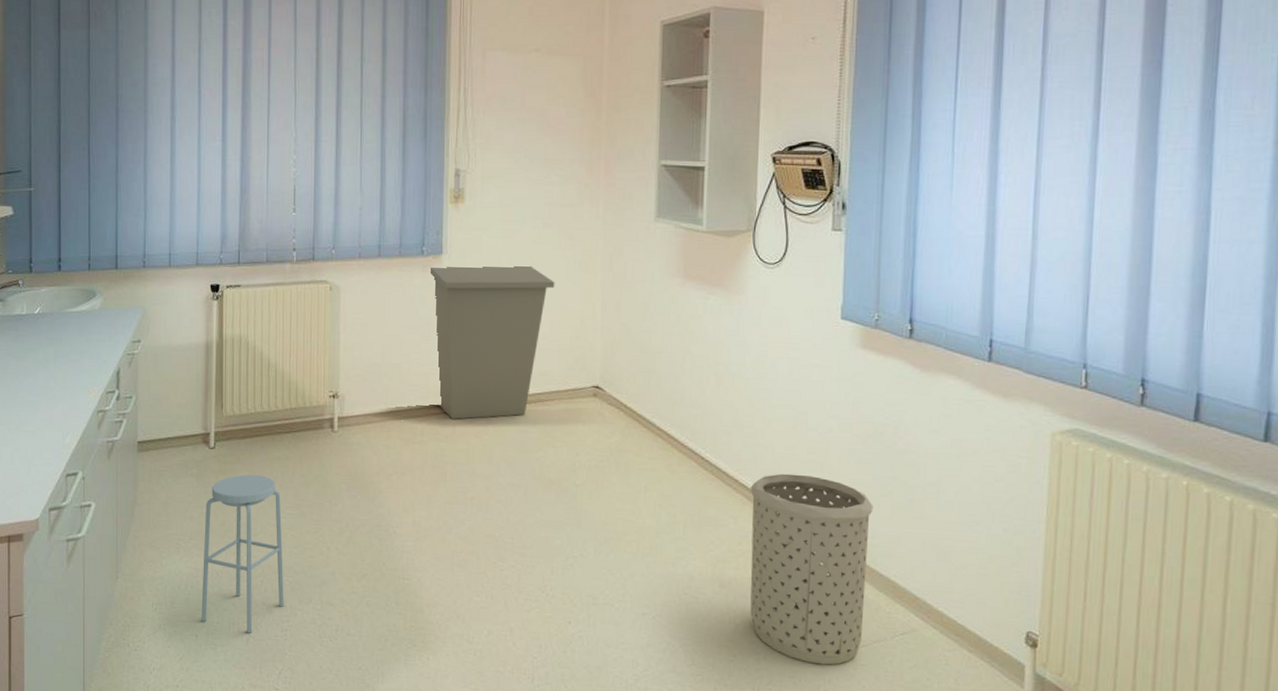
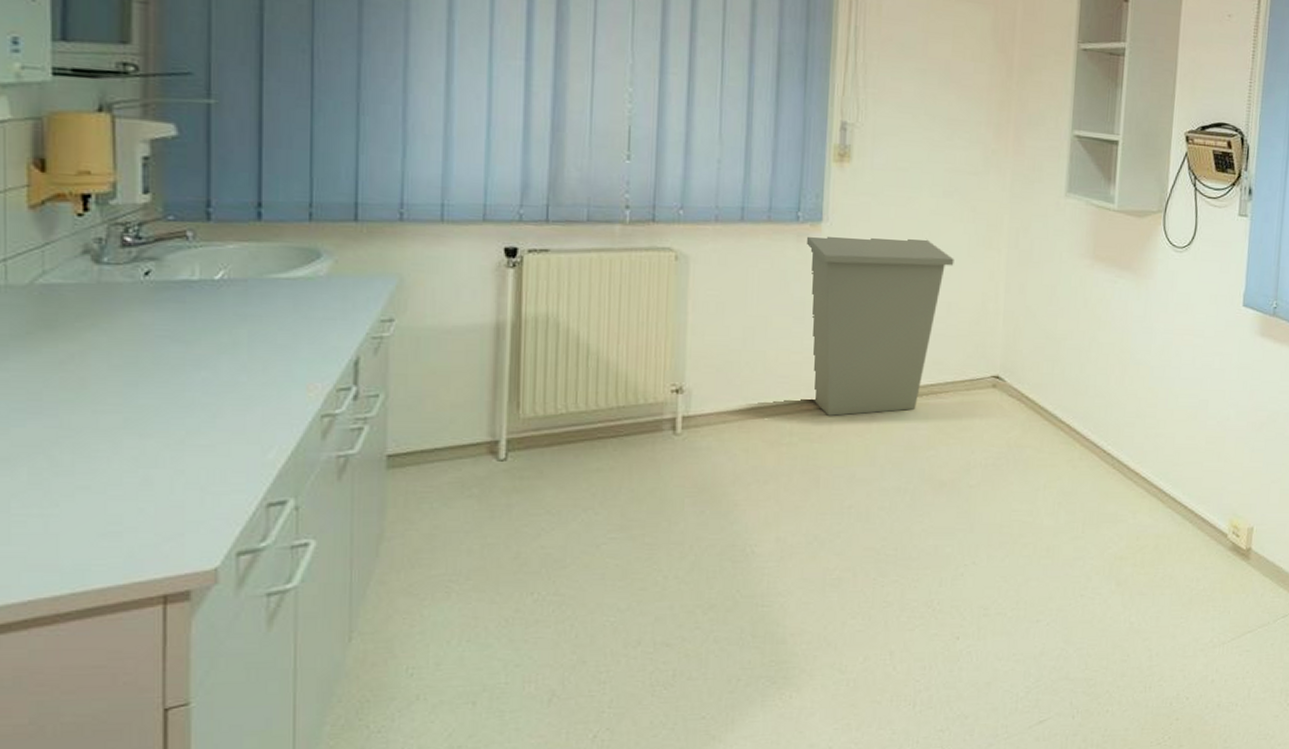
stool: present [201,474,284,633] -> none [481,492,603,692]
laundry basket: present [750,473,873,665] -> none [1145,464,1264,655]

